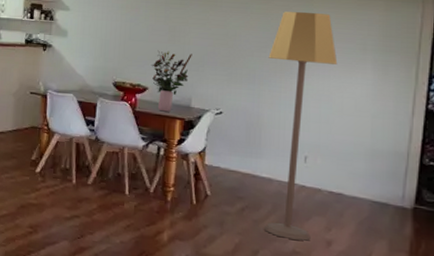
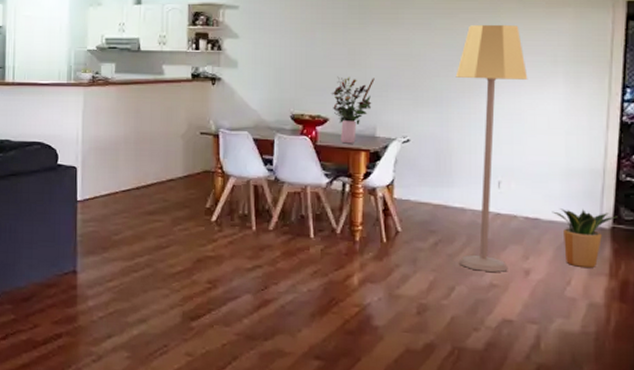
potted plant: none [355,186,420,244] -> present [552,208,618,268]

